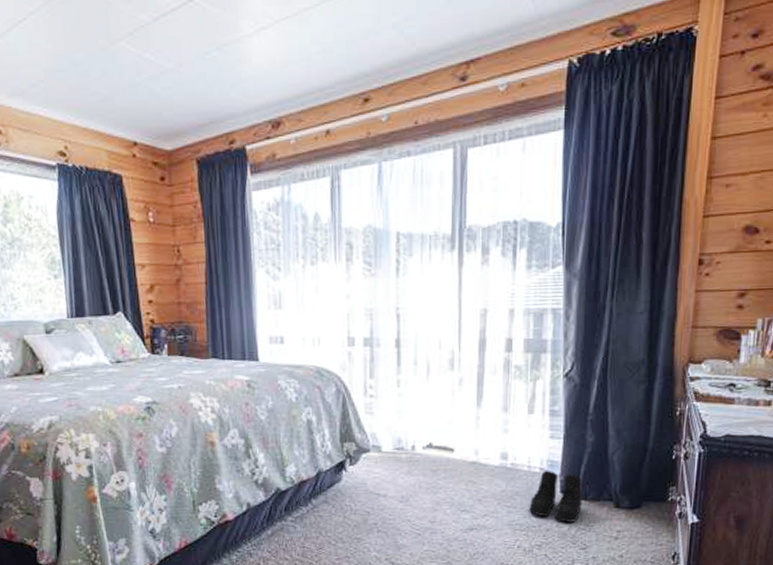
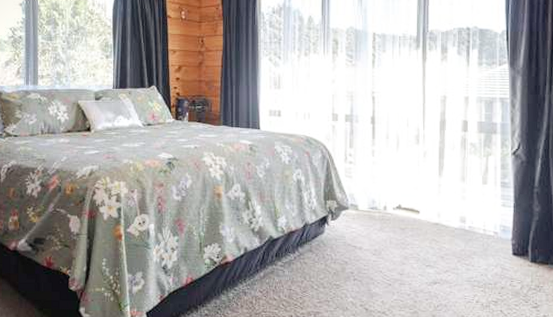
boots: present [529,470,583,523] -> none [485,234,532,282]

